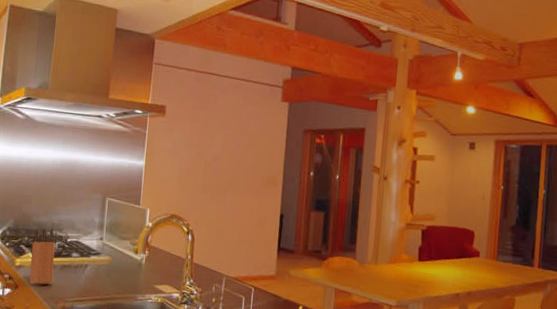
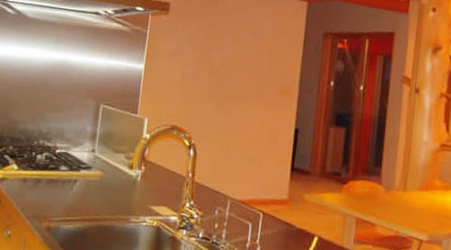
knife block: present [29,228,55,285] -> none [12,137,42,201]

